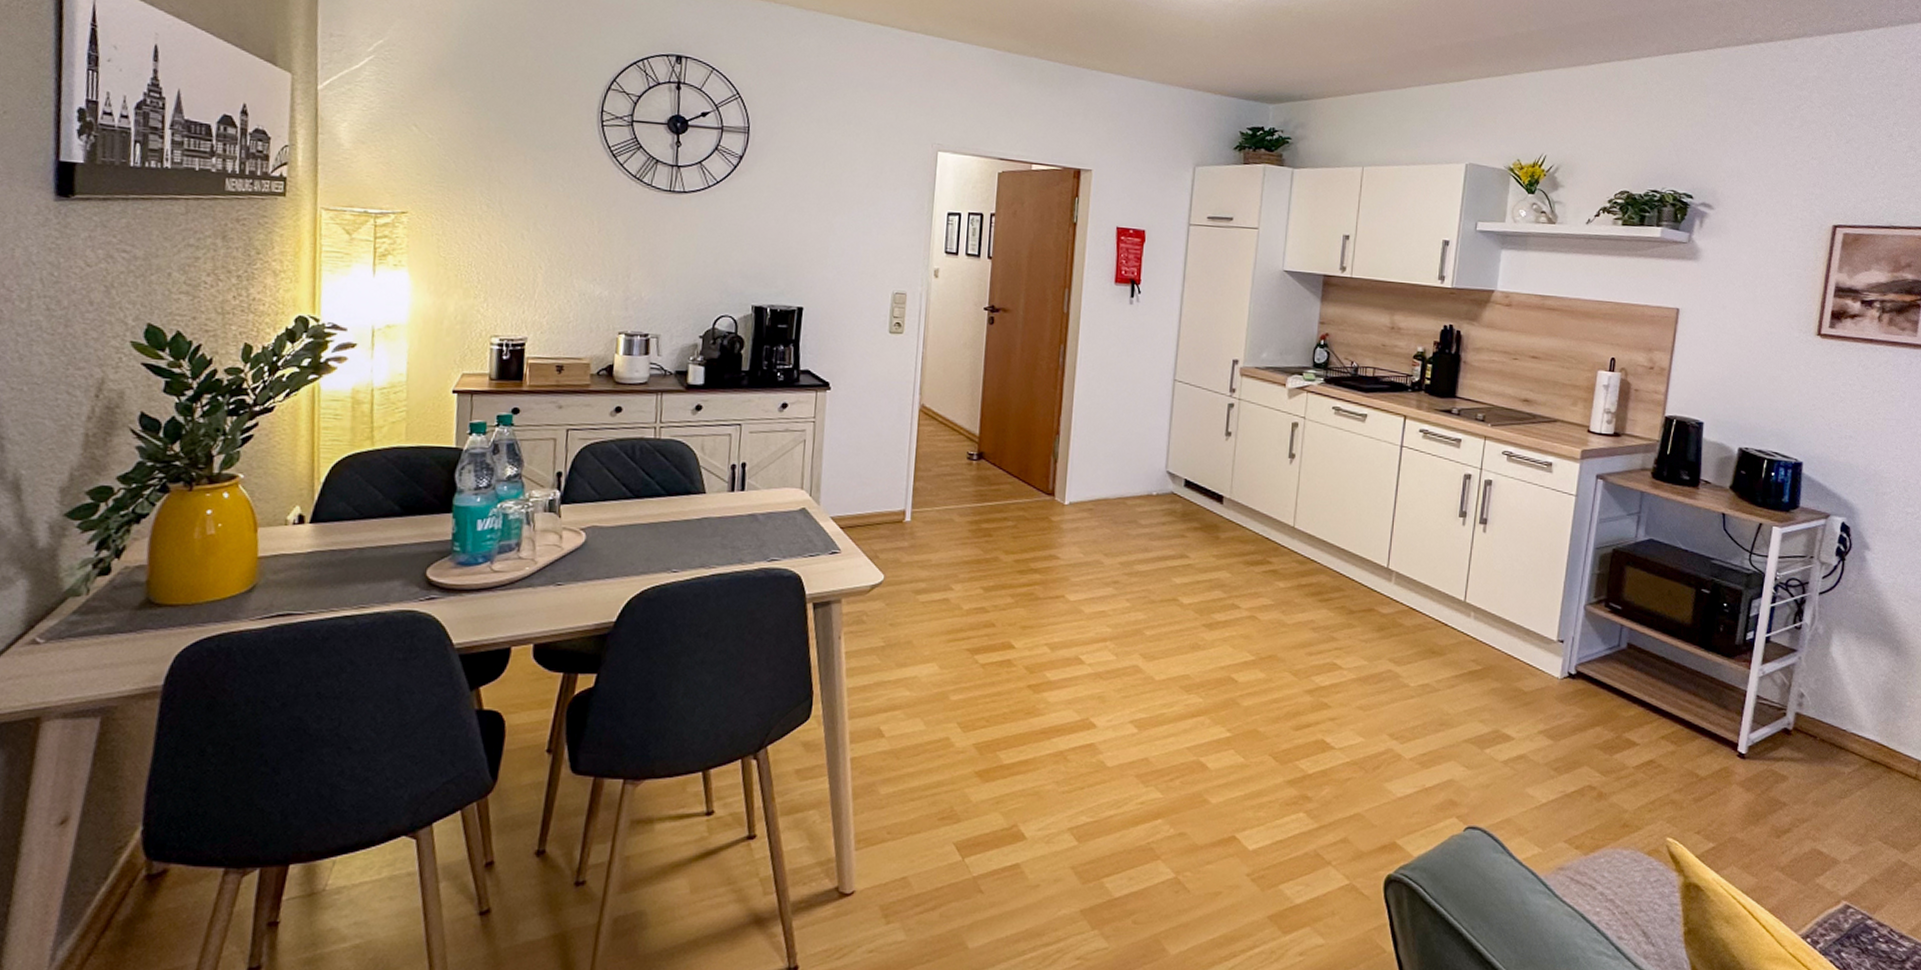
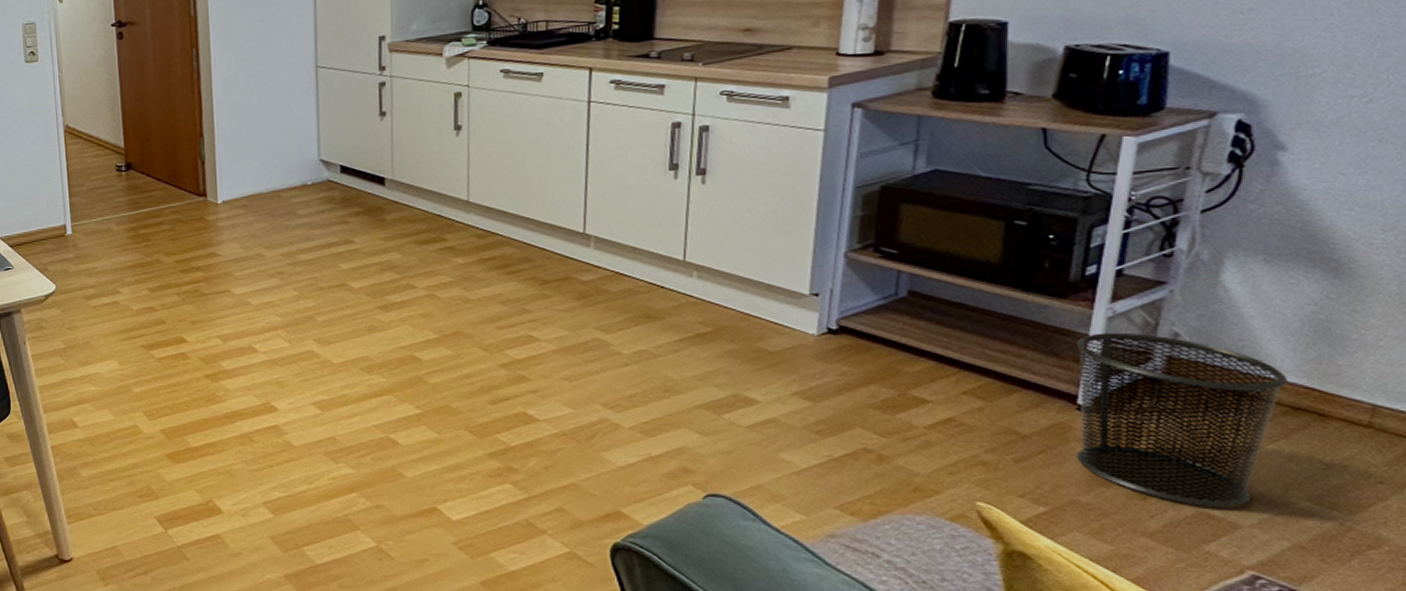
waste bin: none [1735,690,1869,845] -> present [1075,332,1289,507]

